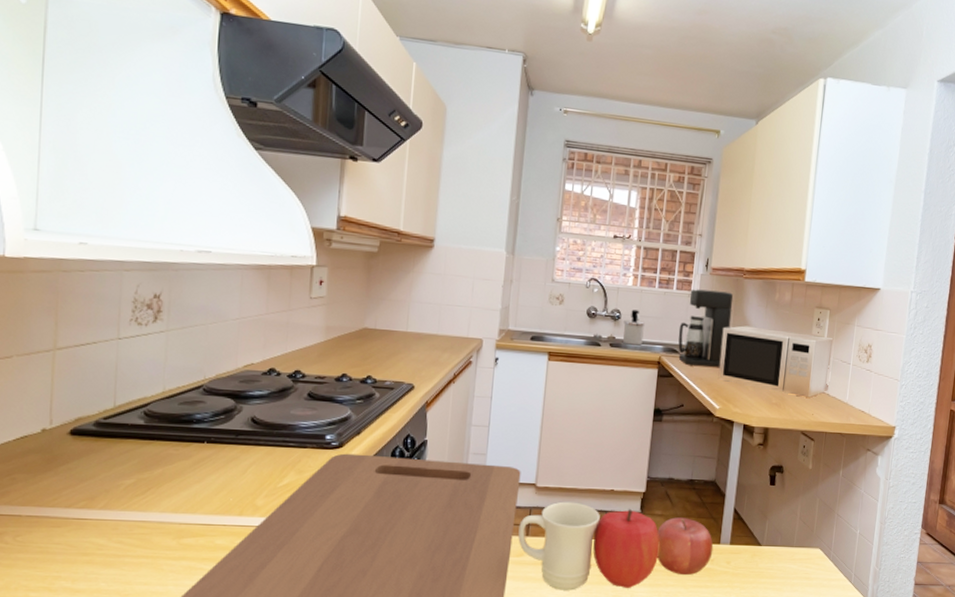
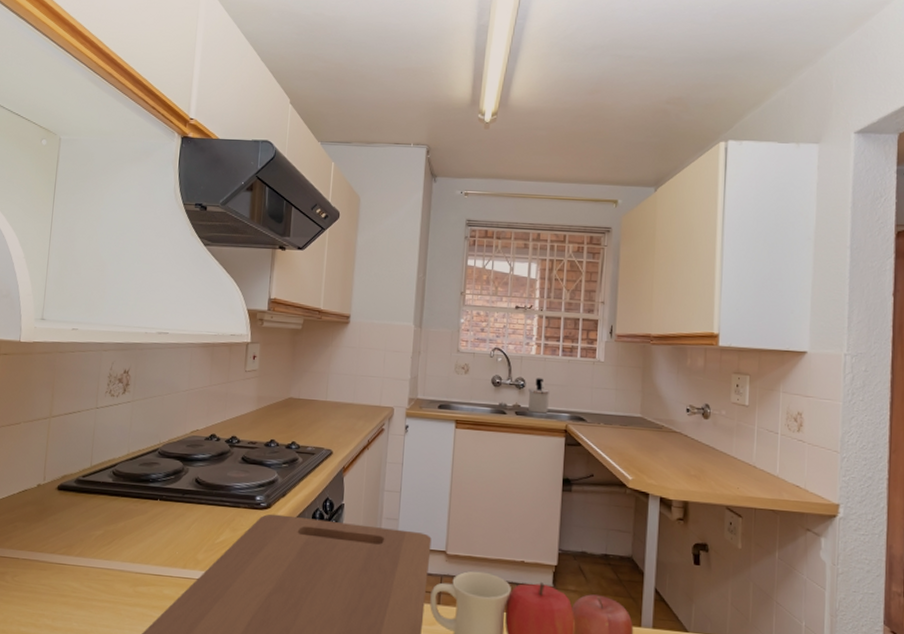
coffee maker: present [678,289,734,368] -> none [584,356,641,437]
microwave: present [718,325,833,398] -> none [629,393,757,470]

